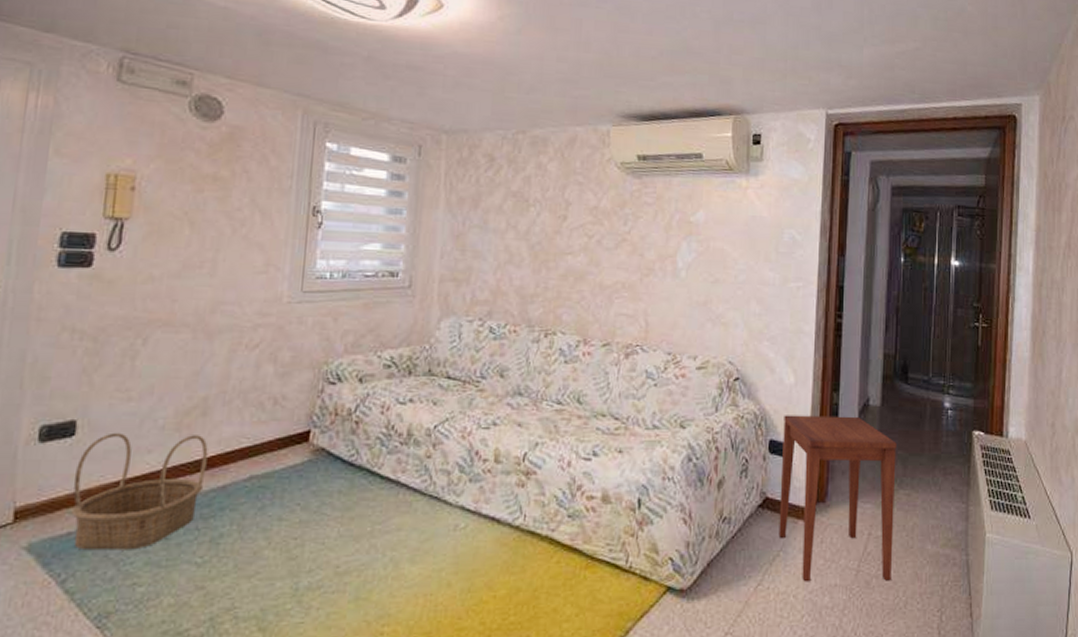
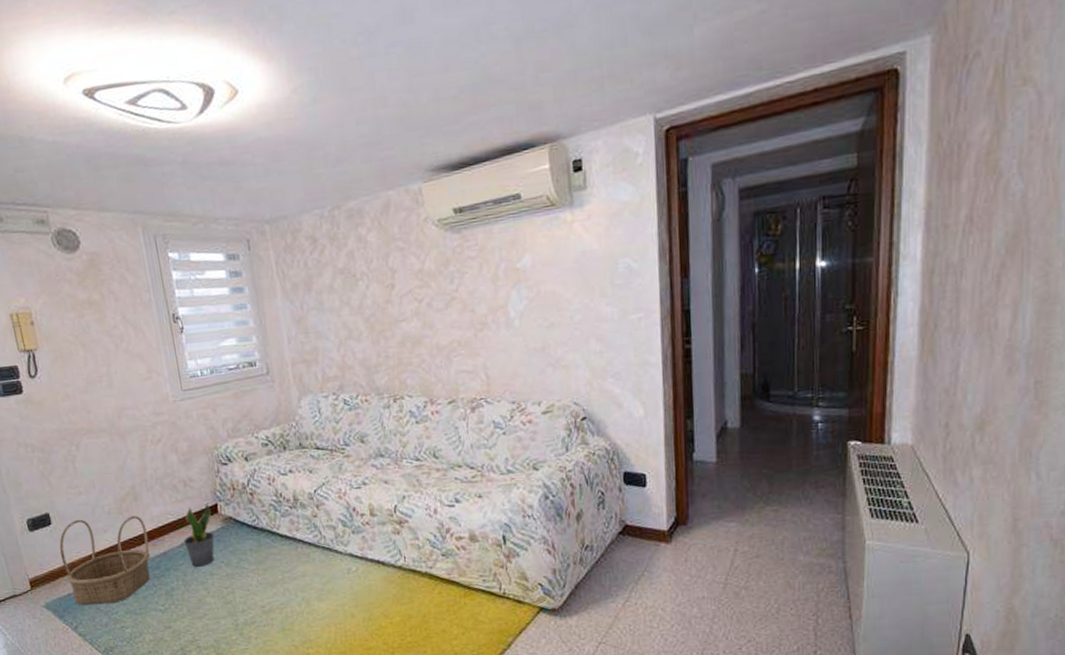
potted plant: none [253,428,300,508] -> present [183,503,215,567]
side table: present [778,415,897,581] -> none [636,440,762,596]

